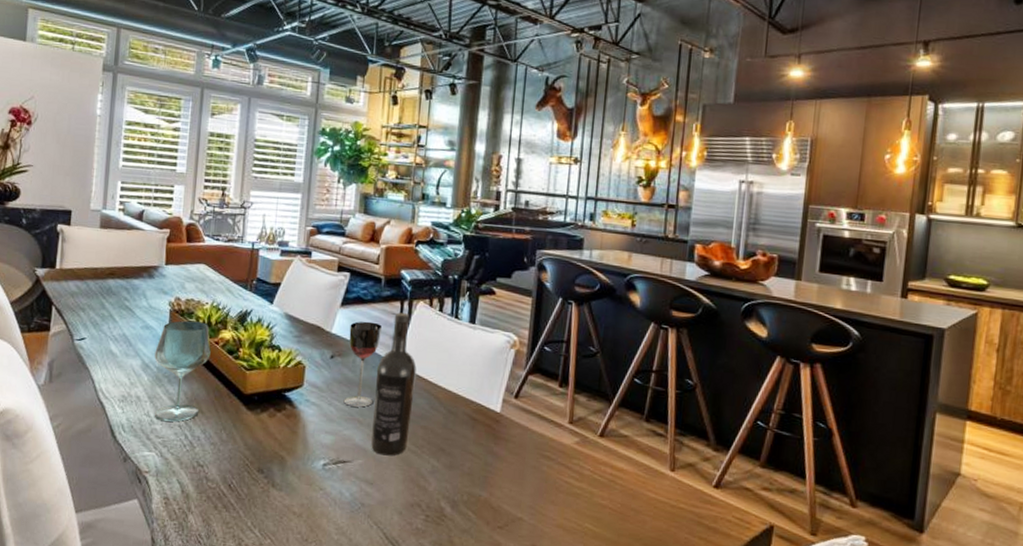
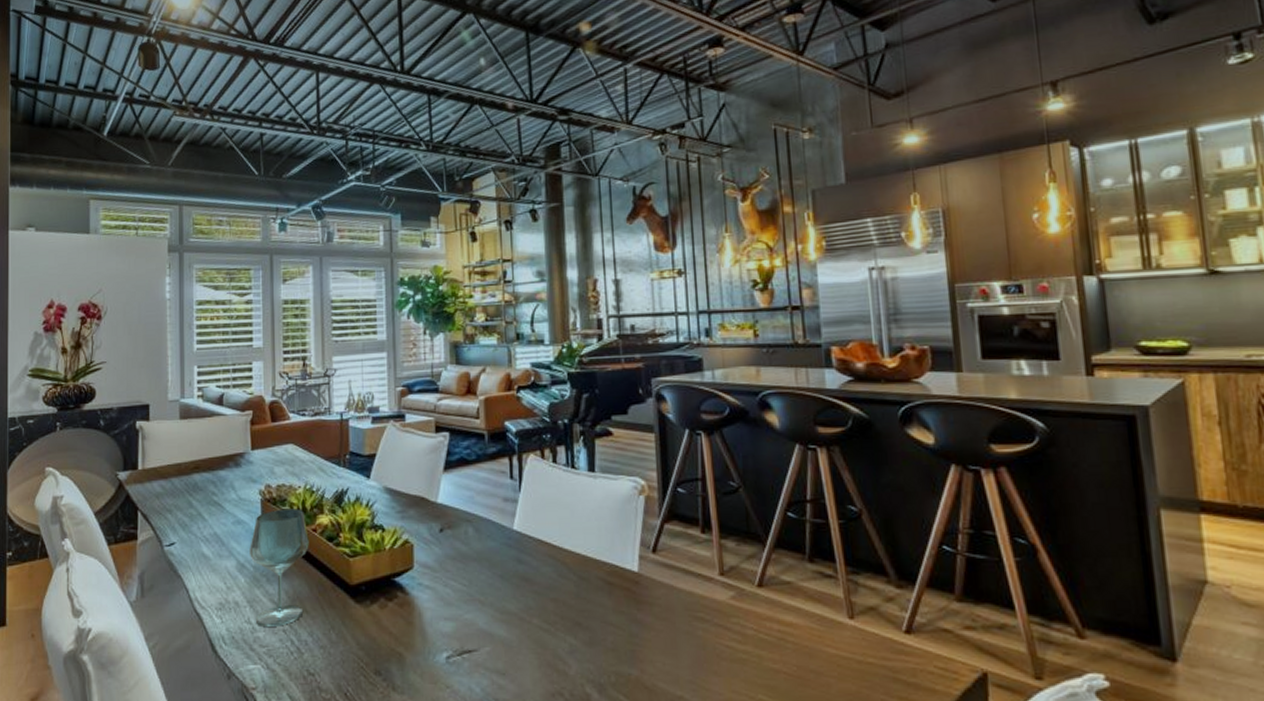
wineglass: present [343,321,383,408] -> none [456,484,494,585]
wine bottle: present [371,312,417,456] -> none [492,470,539,638]

